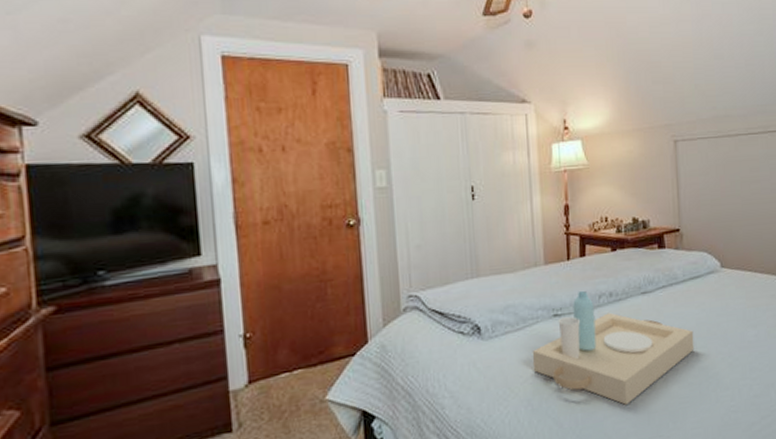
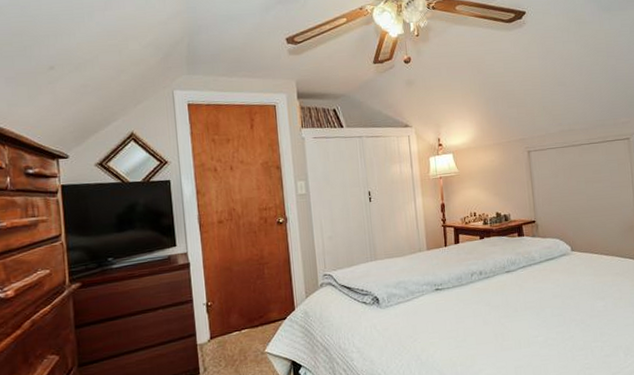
serving tray: present [532,290,694,405] -> none [419,270,552,361]

